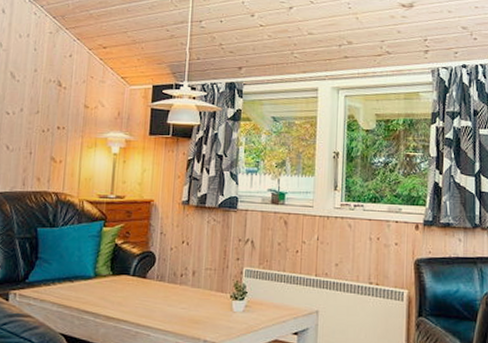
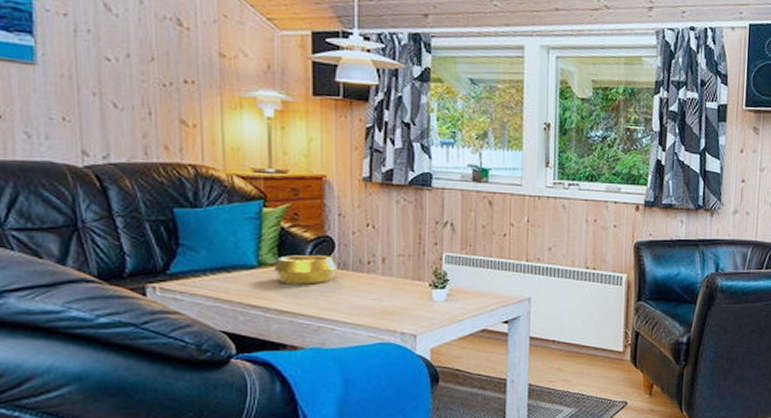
decorative bowl: none [105,267,156,294] -> present [273,254,337,284]

